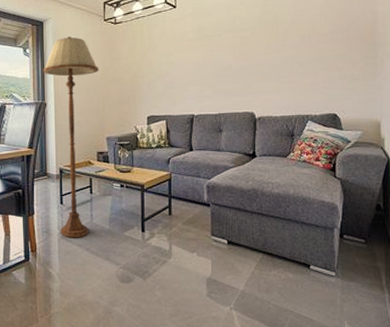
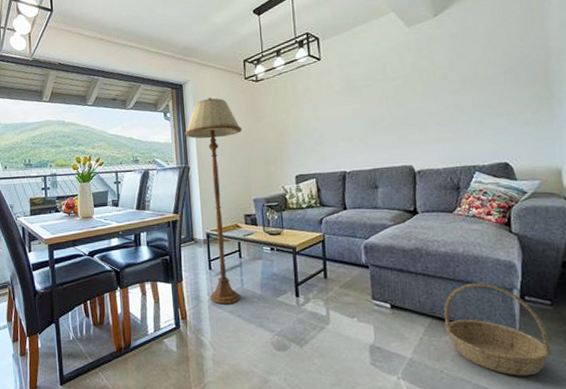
basket: none [273,222,363,307] -> present [443,283,551,376]

